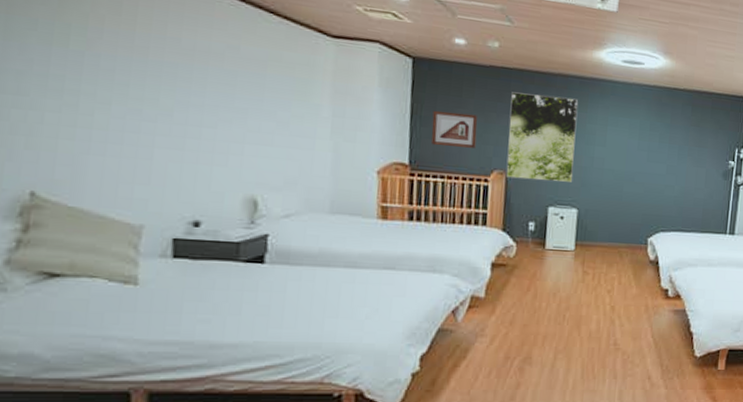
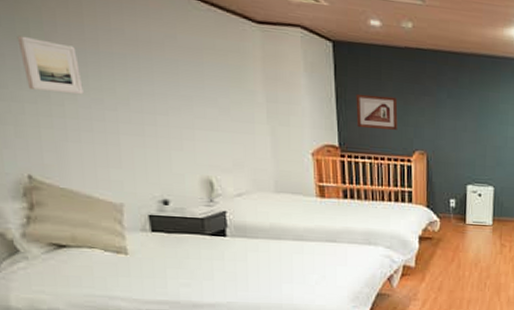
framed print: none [53,41,121,105] -> present [17,35,84,95]
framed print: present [506,92,579,182] -> none [426,73,491,161]

